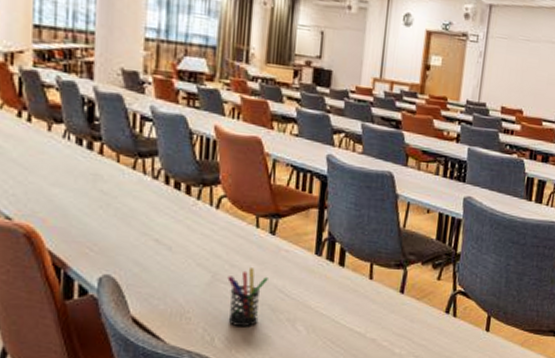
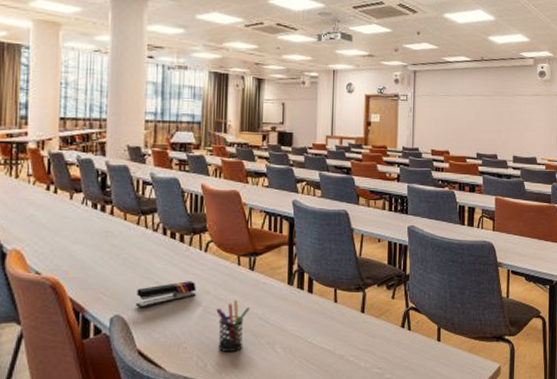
stapler: none [131,241,205,270] -> present [136,281,196,309]

